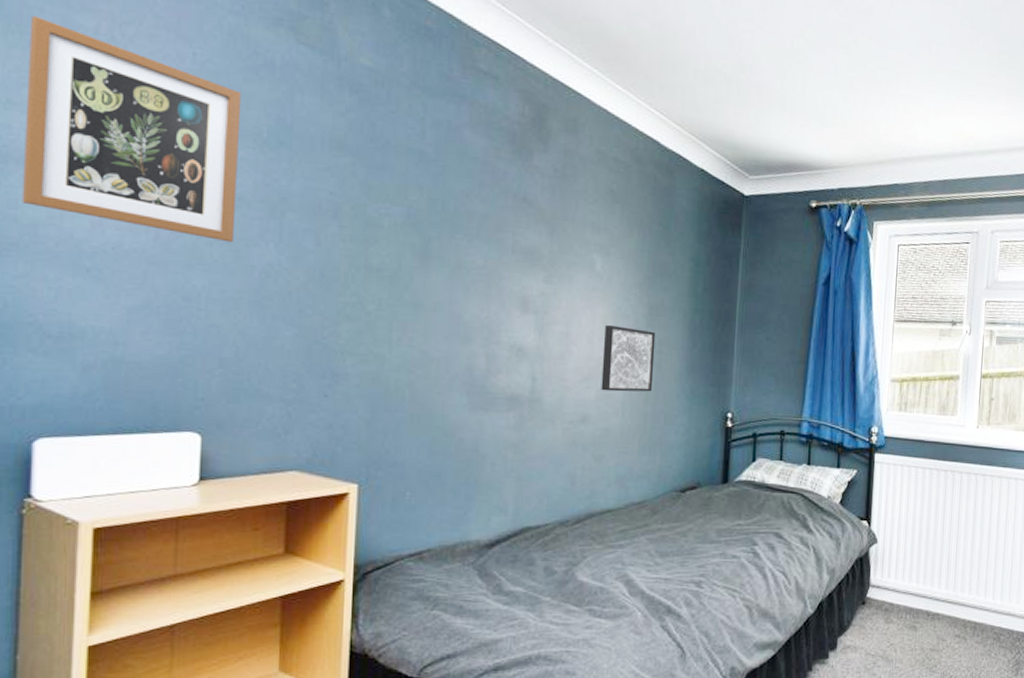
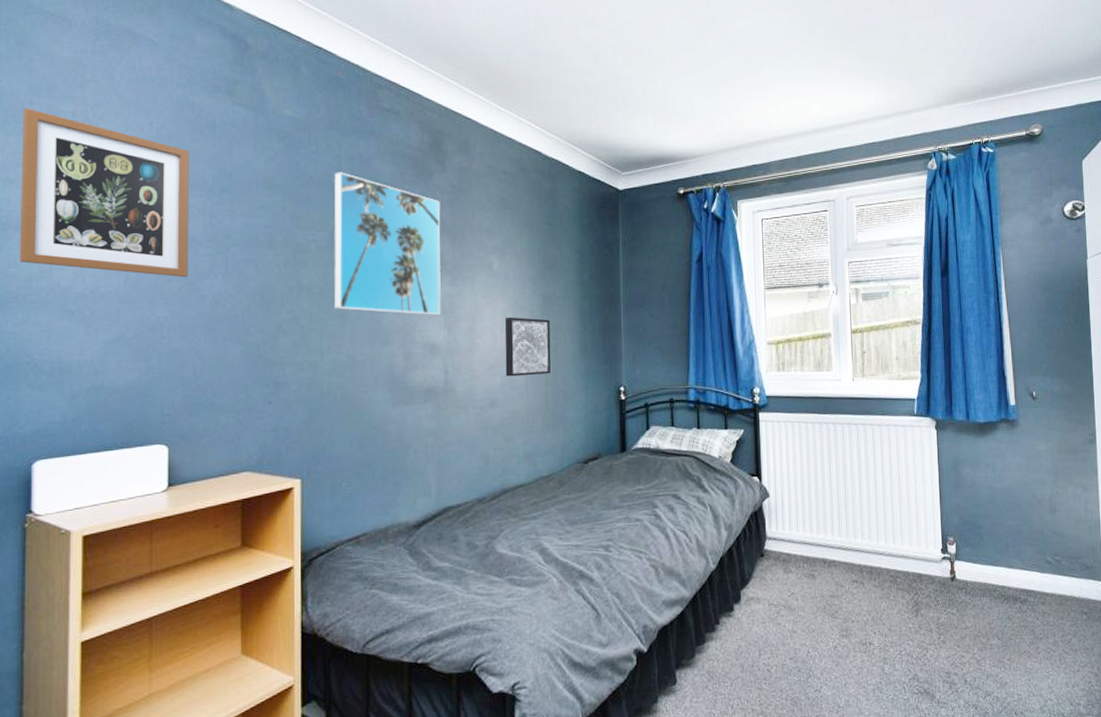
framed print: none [408,138,540,315] -> present [334,172,441,315]

